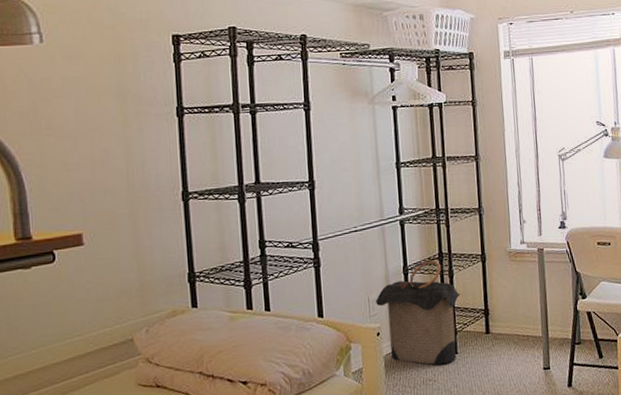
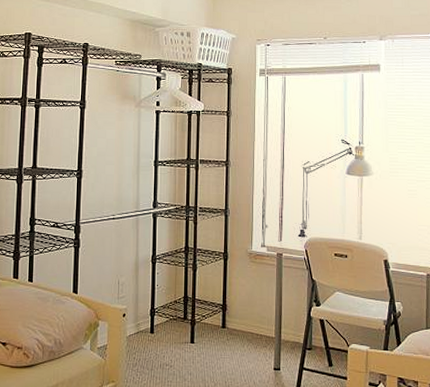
laundry hamper: present [376,260,461,365] -> none [125,253,202,352]

